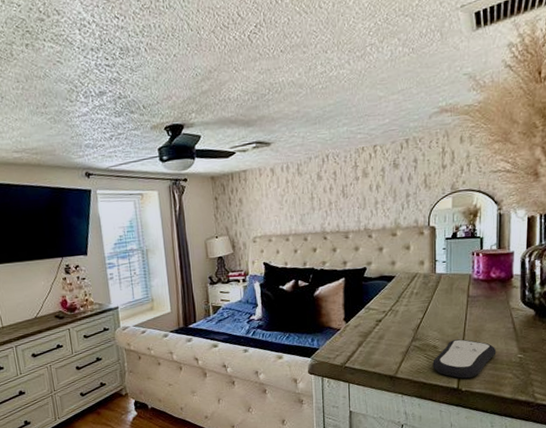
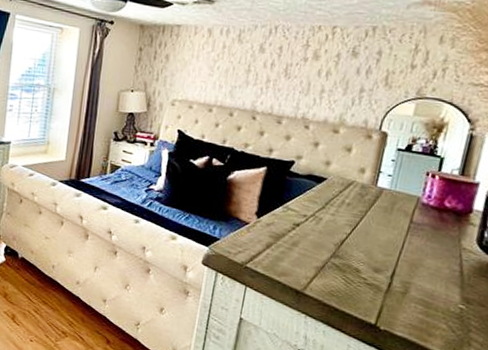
remote control: present [432,339,497,379] -> none [349,267,433,318]

